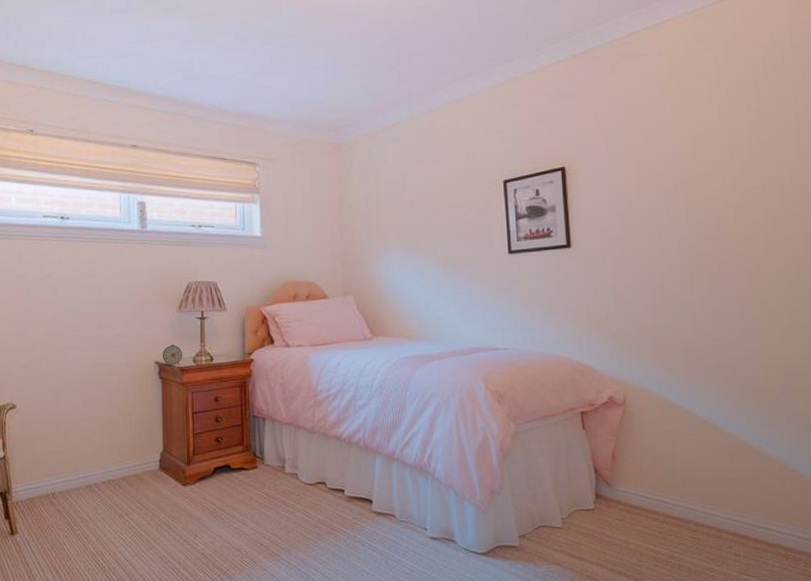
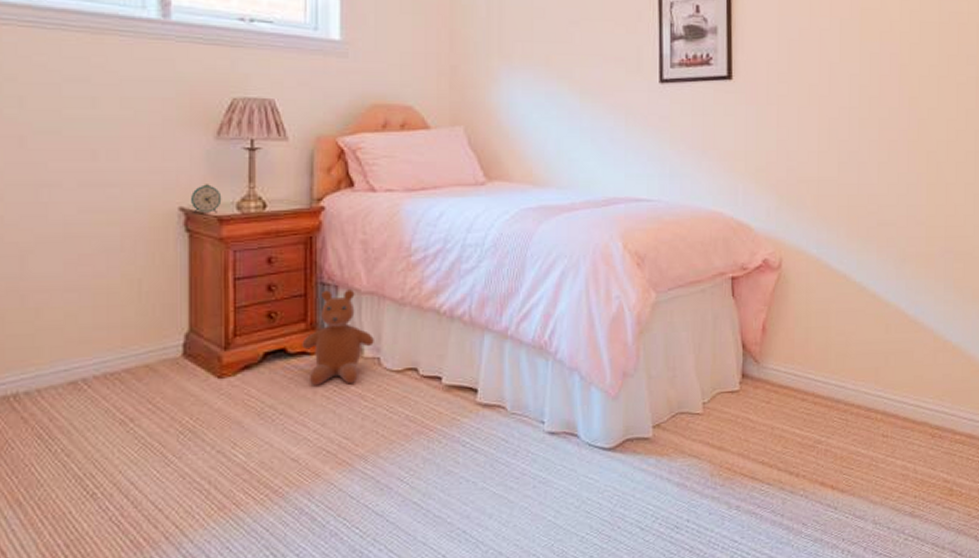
teddy bear: none [241,421,292,494] -> present [302,289,374,386]

